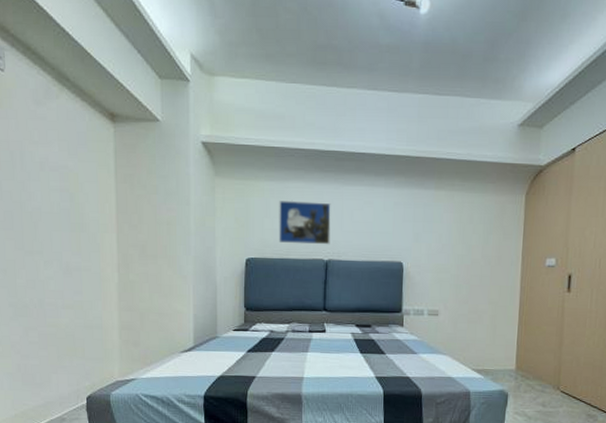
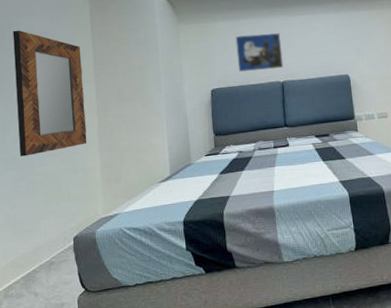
home mirror: none [25,160,105,305] -> present [12,30,87,157]

